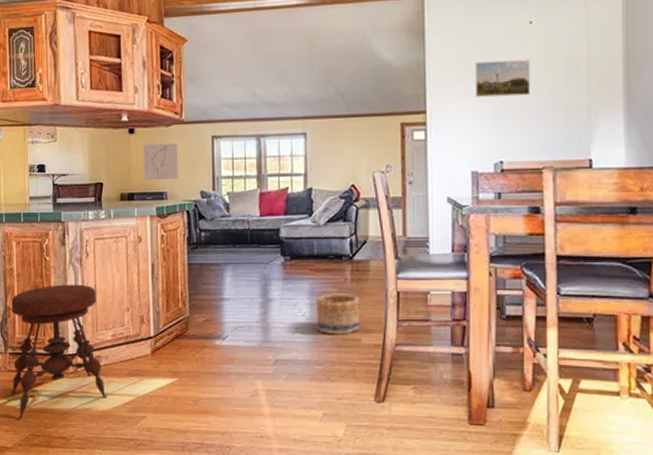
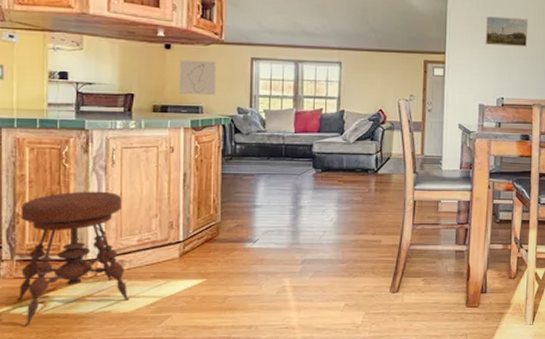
basket: present [315,293,360,335] -> none [342,201,382,237]

